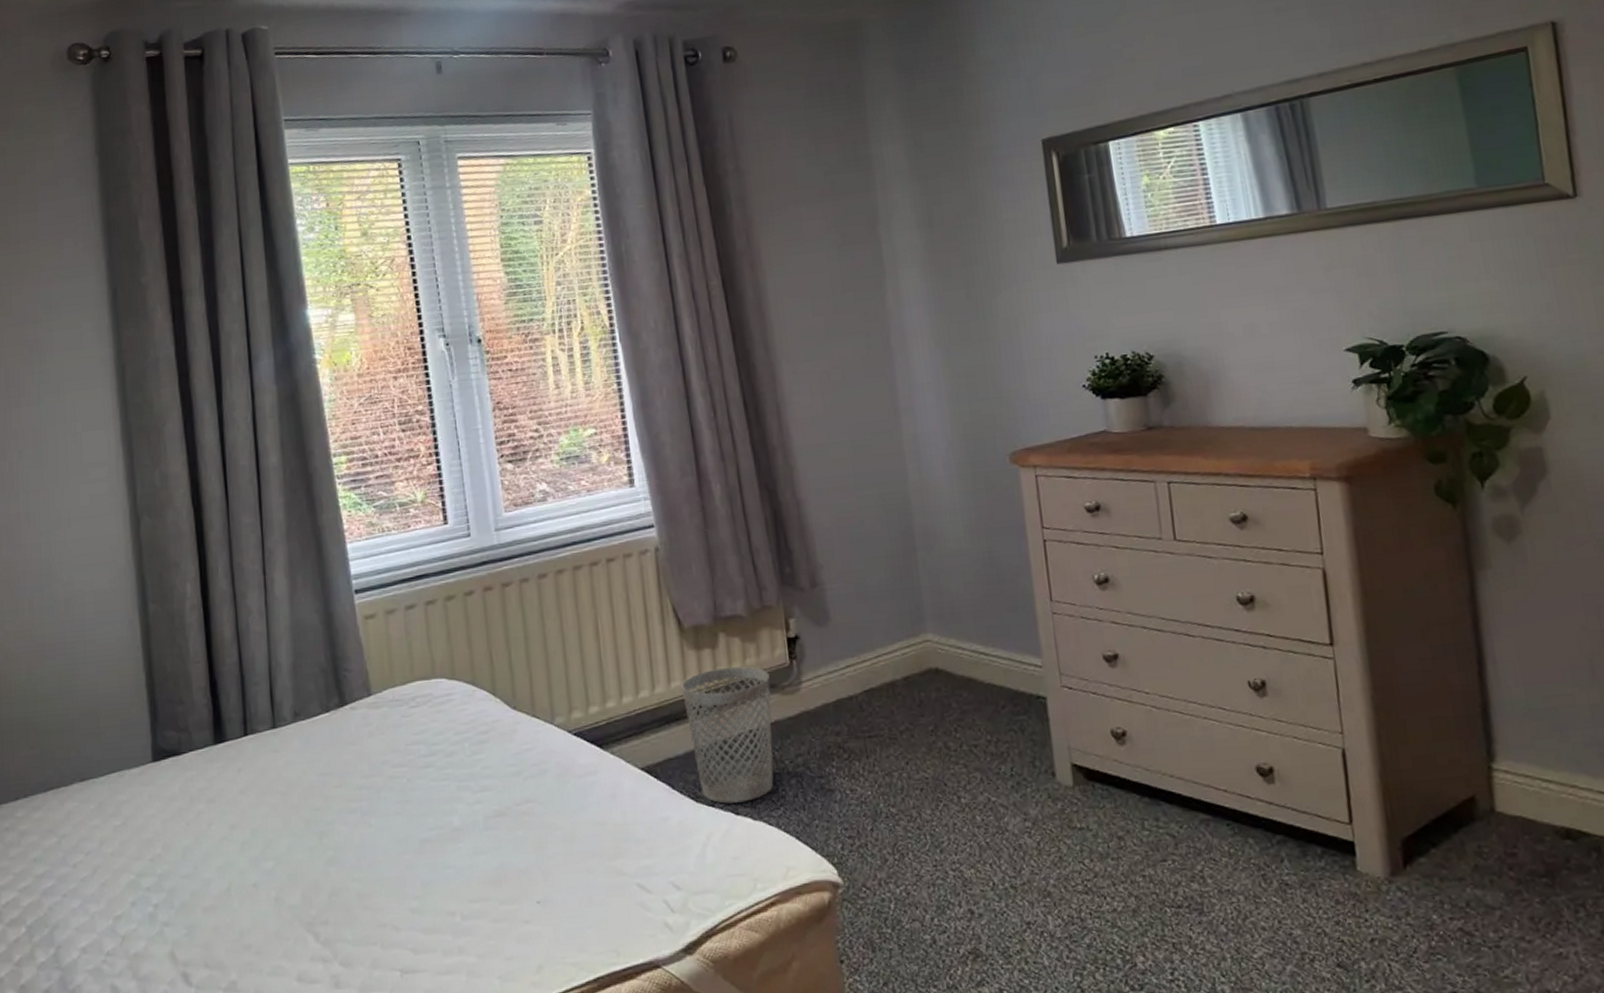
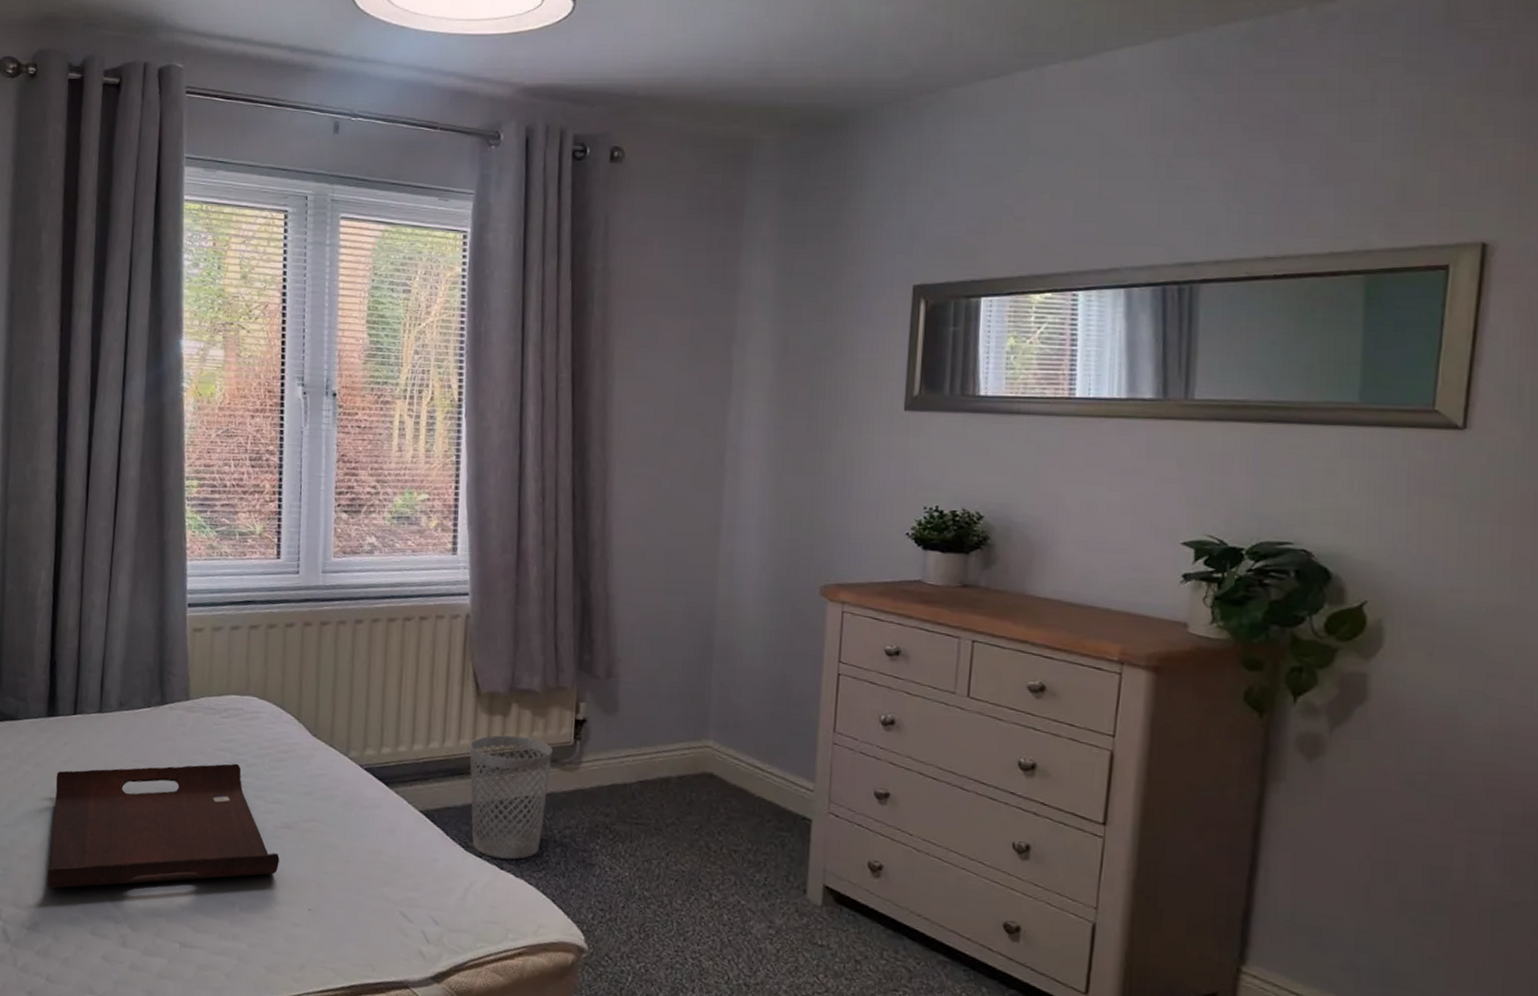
serving tray: none [233,755,498,939] -> present [46,763,280,889]

